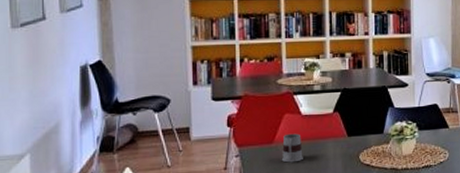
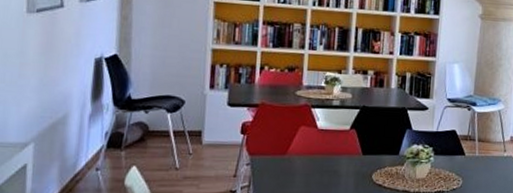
mug: present [281,133,303,163] -> none [292,146,315,176]

